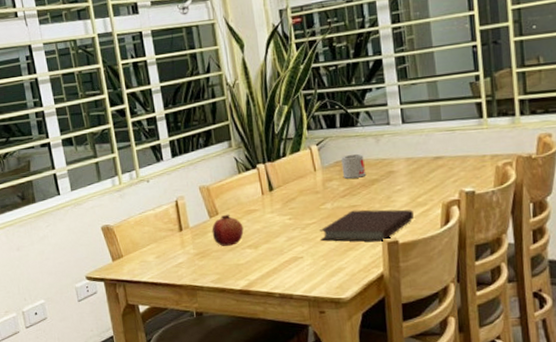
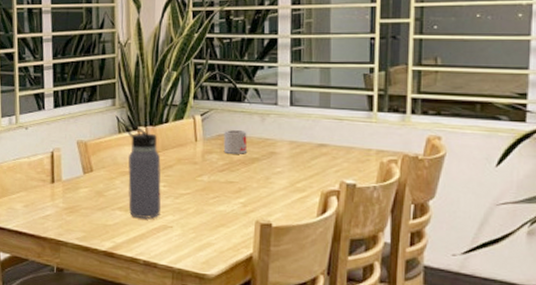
fruit: present [212,214,244,246] -> none [84,172,116,205]
water bottle: none [245,163,290,254] -> present [126,124,162,220]
notebook: present [320,209,414,242] -> none [193,186,291,222]

